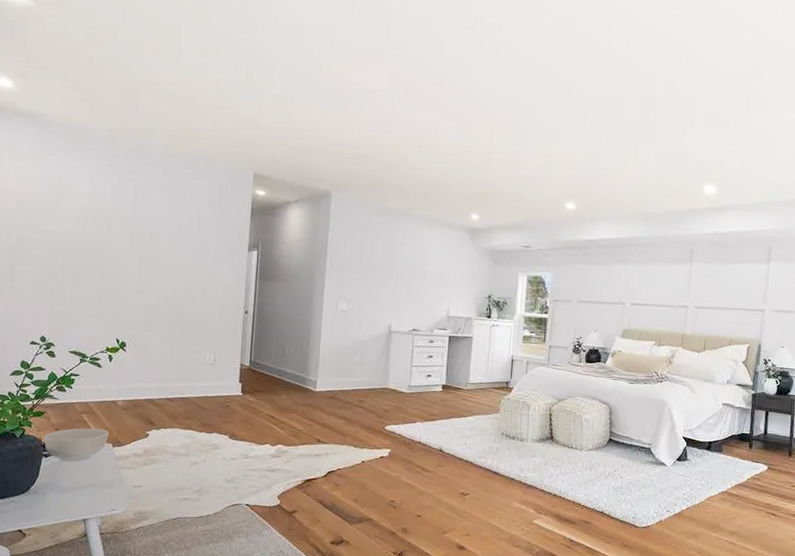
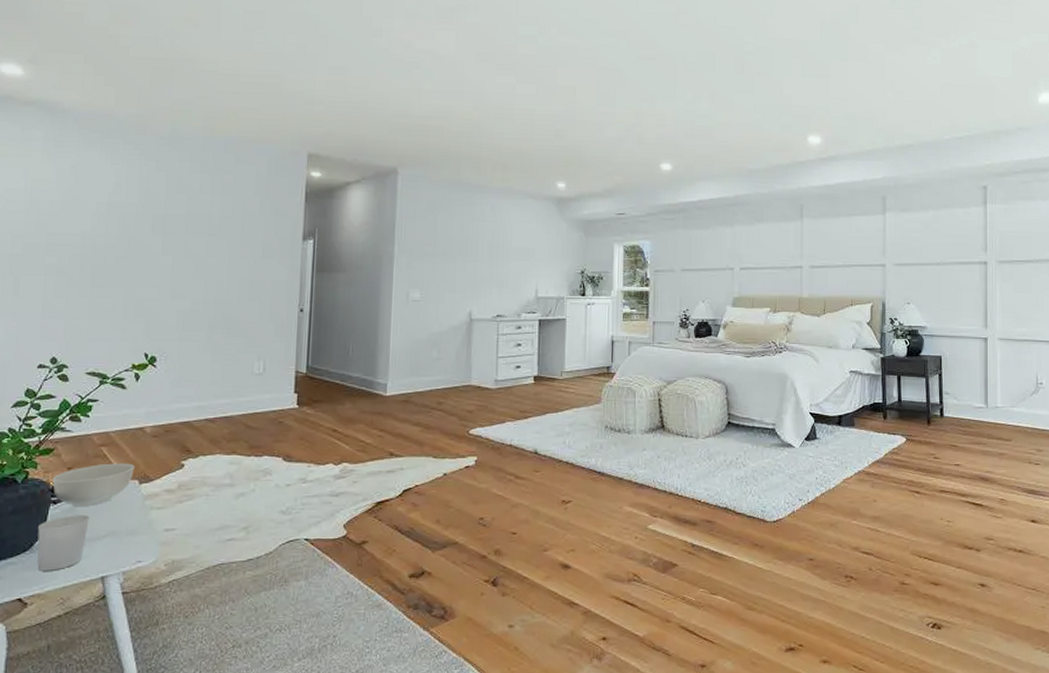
candle holder: none [32,467,74,511] -> present [37,514,90,571]

